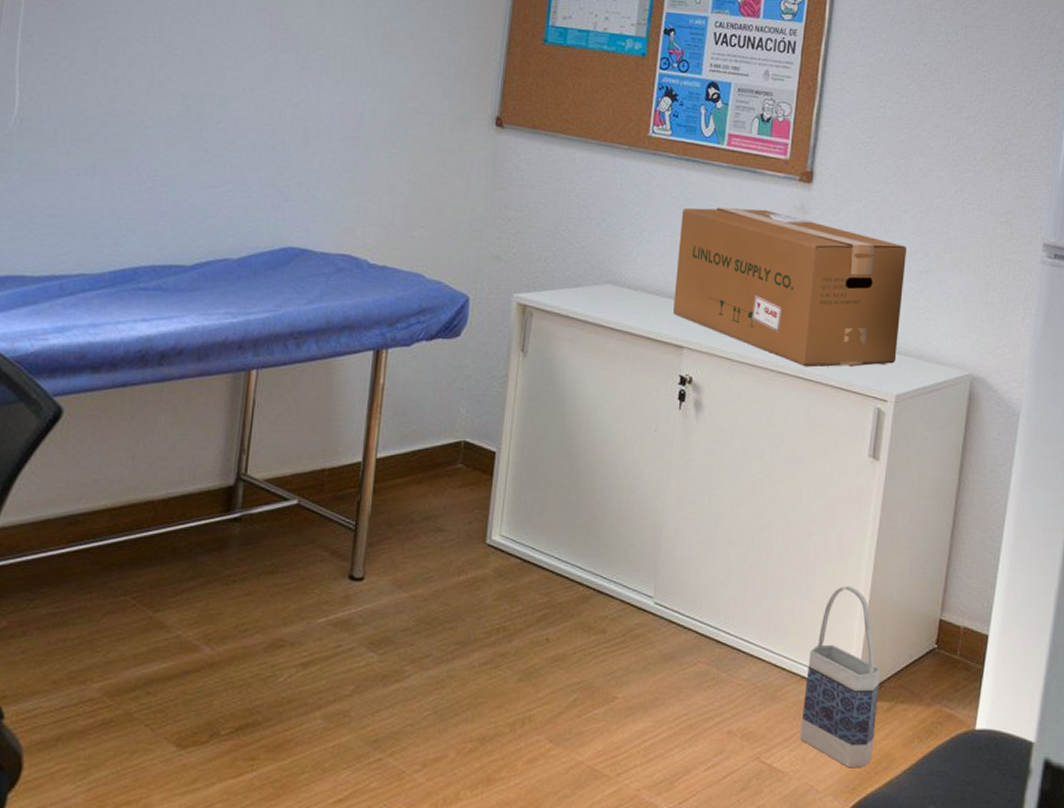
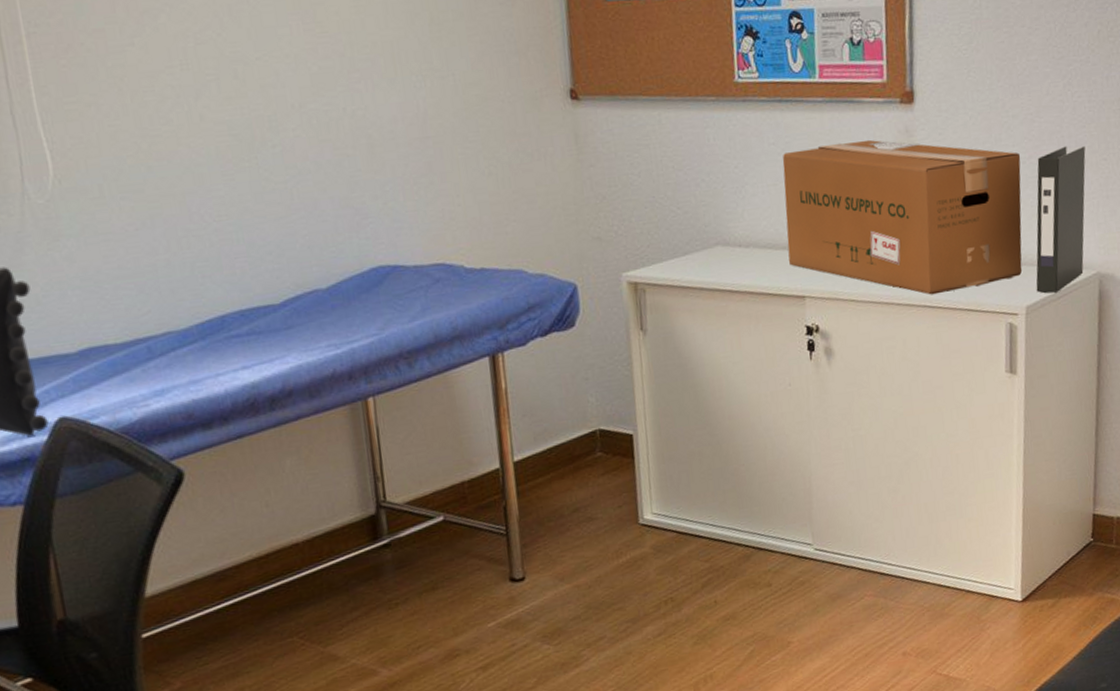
bag: present [799,585,881,768] -> none [971,498,1043,665]
binder: none [908,247,970,386] -> present [1036,145,1086,293]

